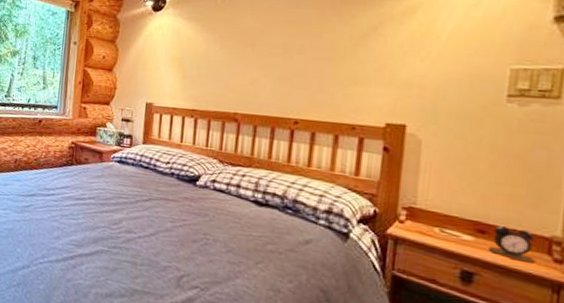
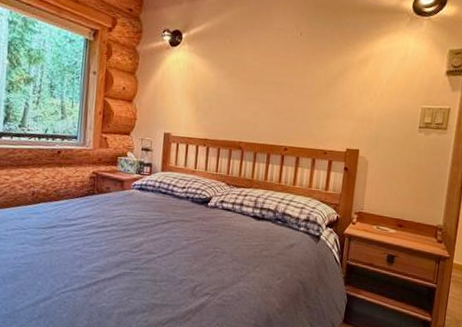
alarm clock: present [488,224,536,263] -> none [403,220,429,245]

